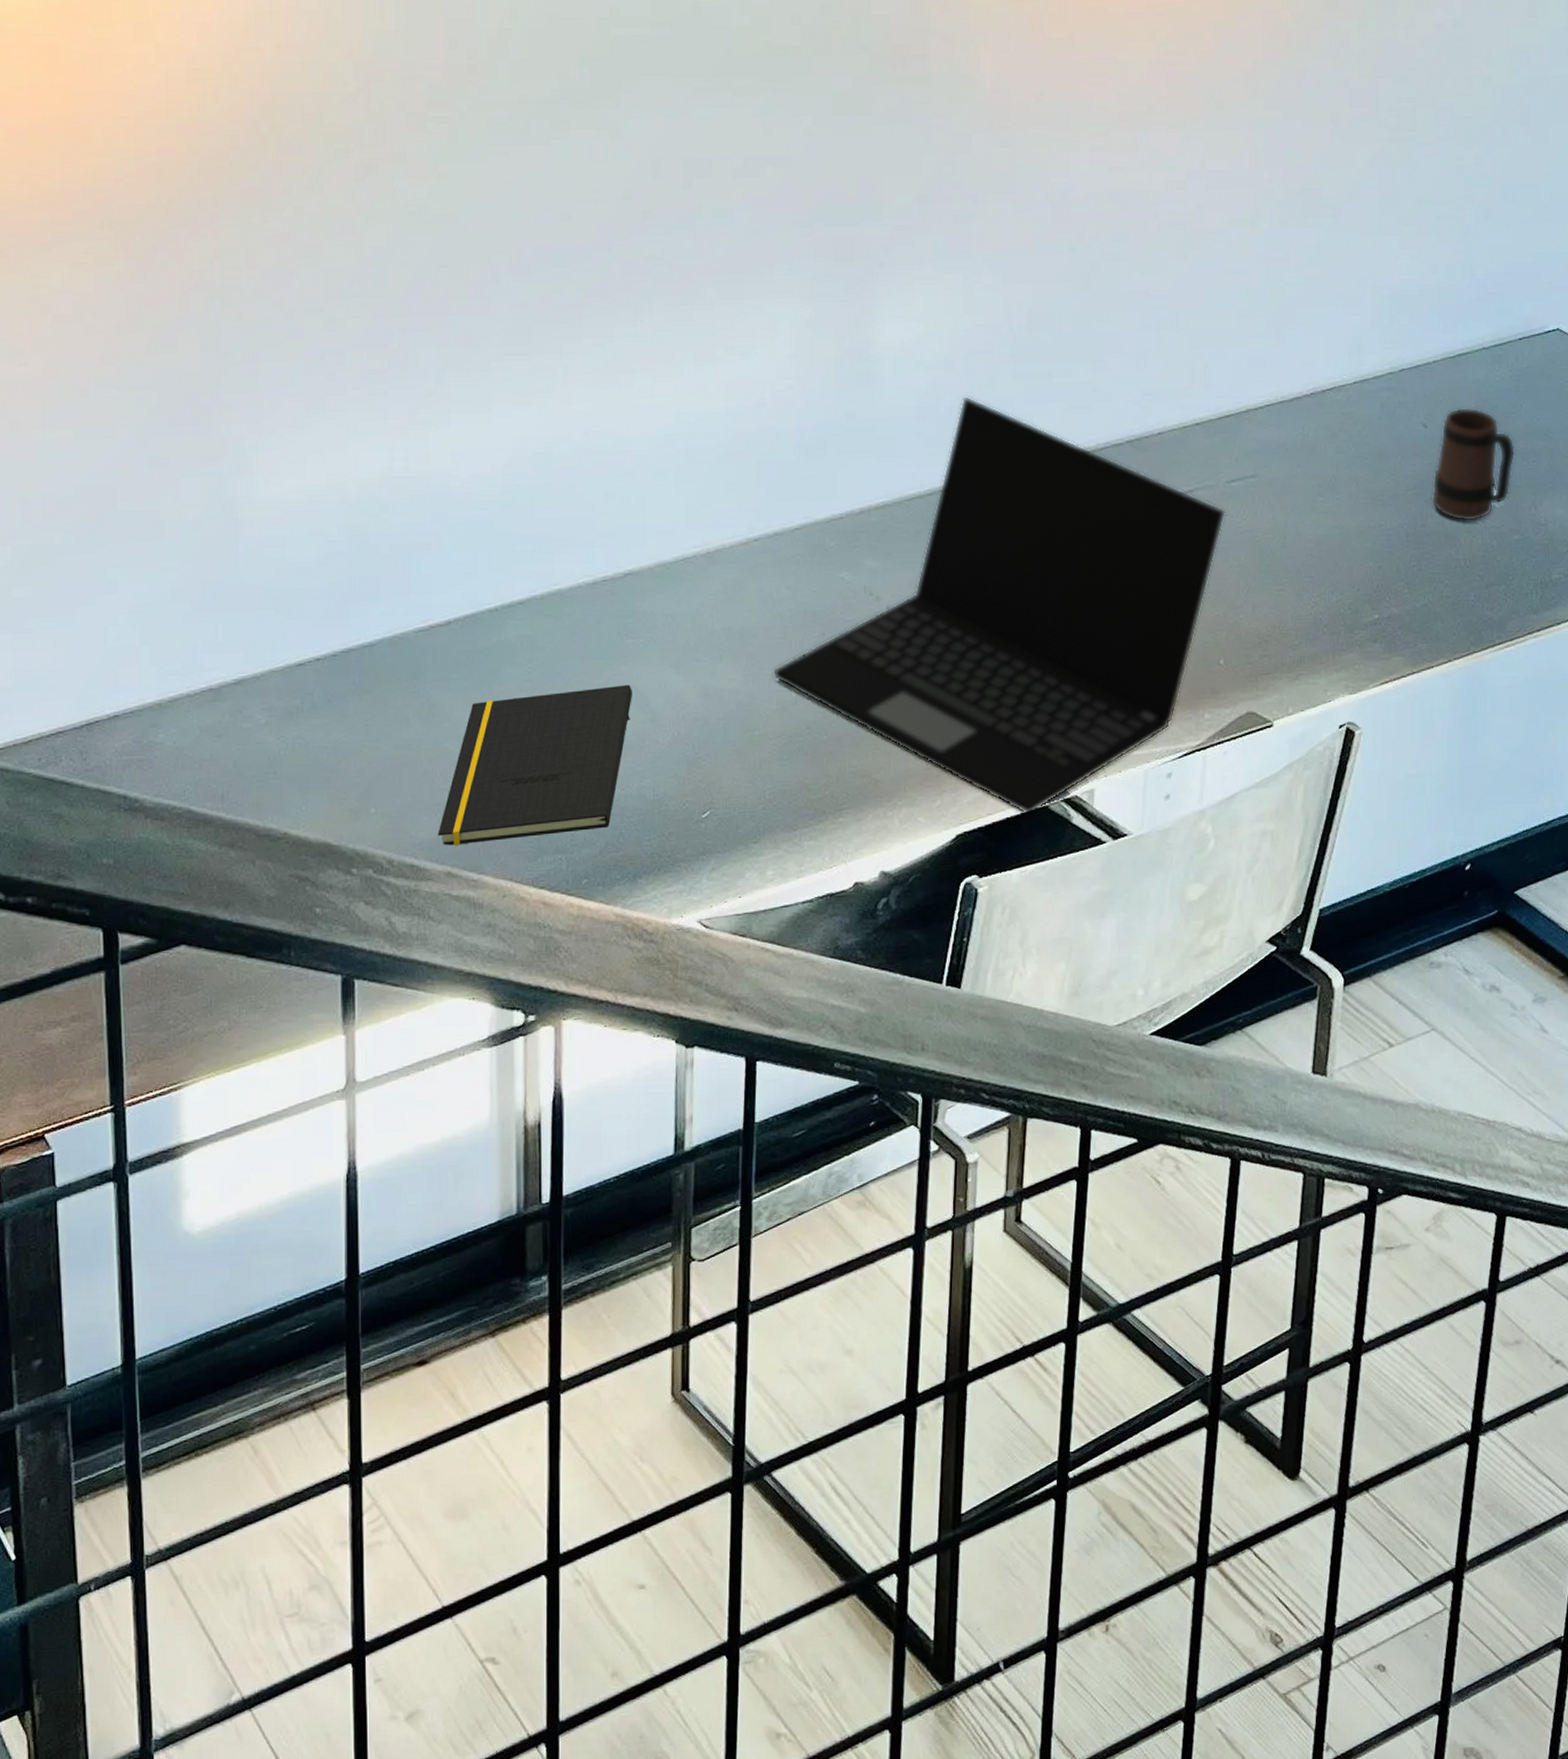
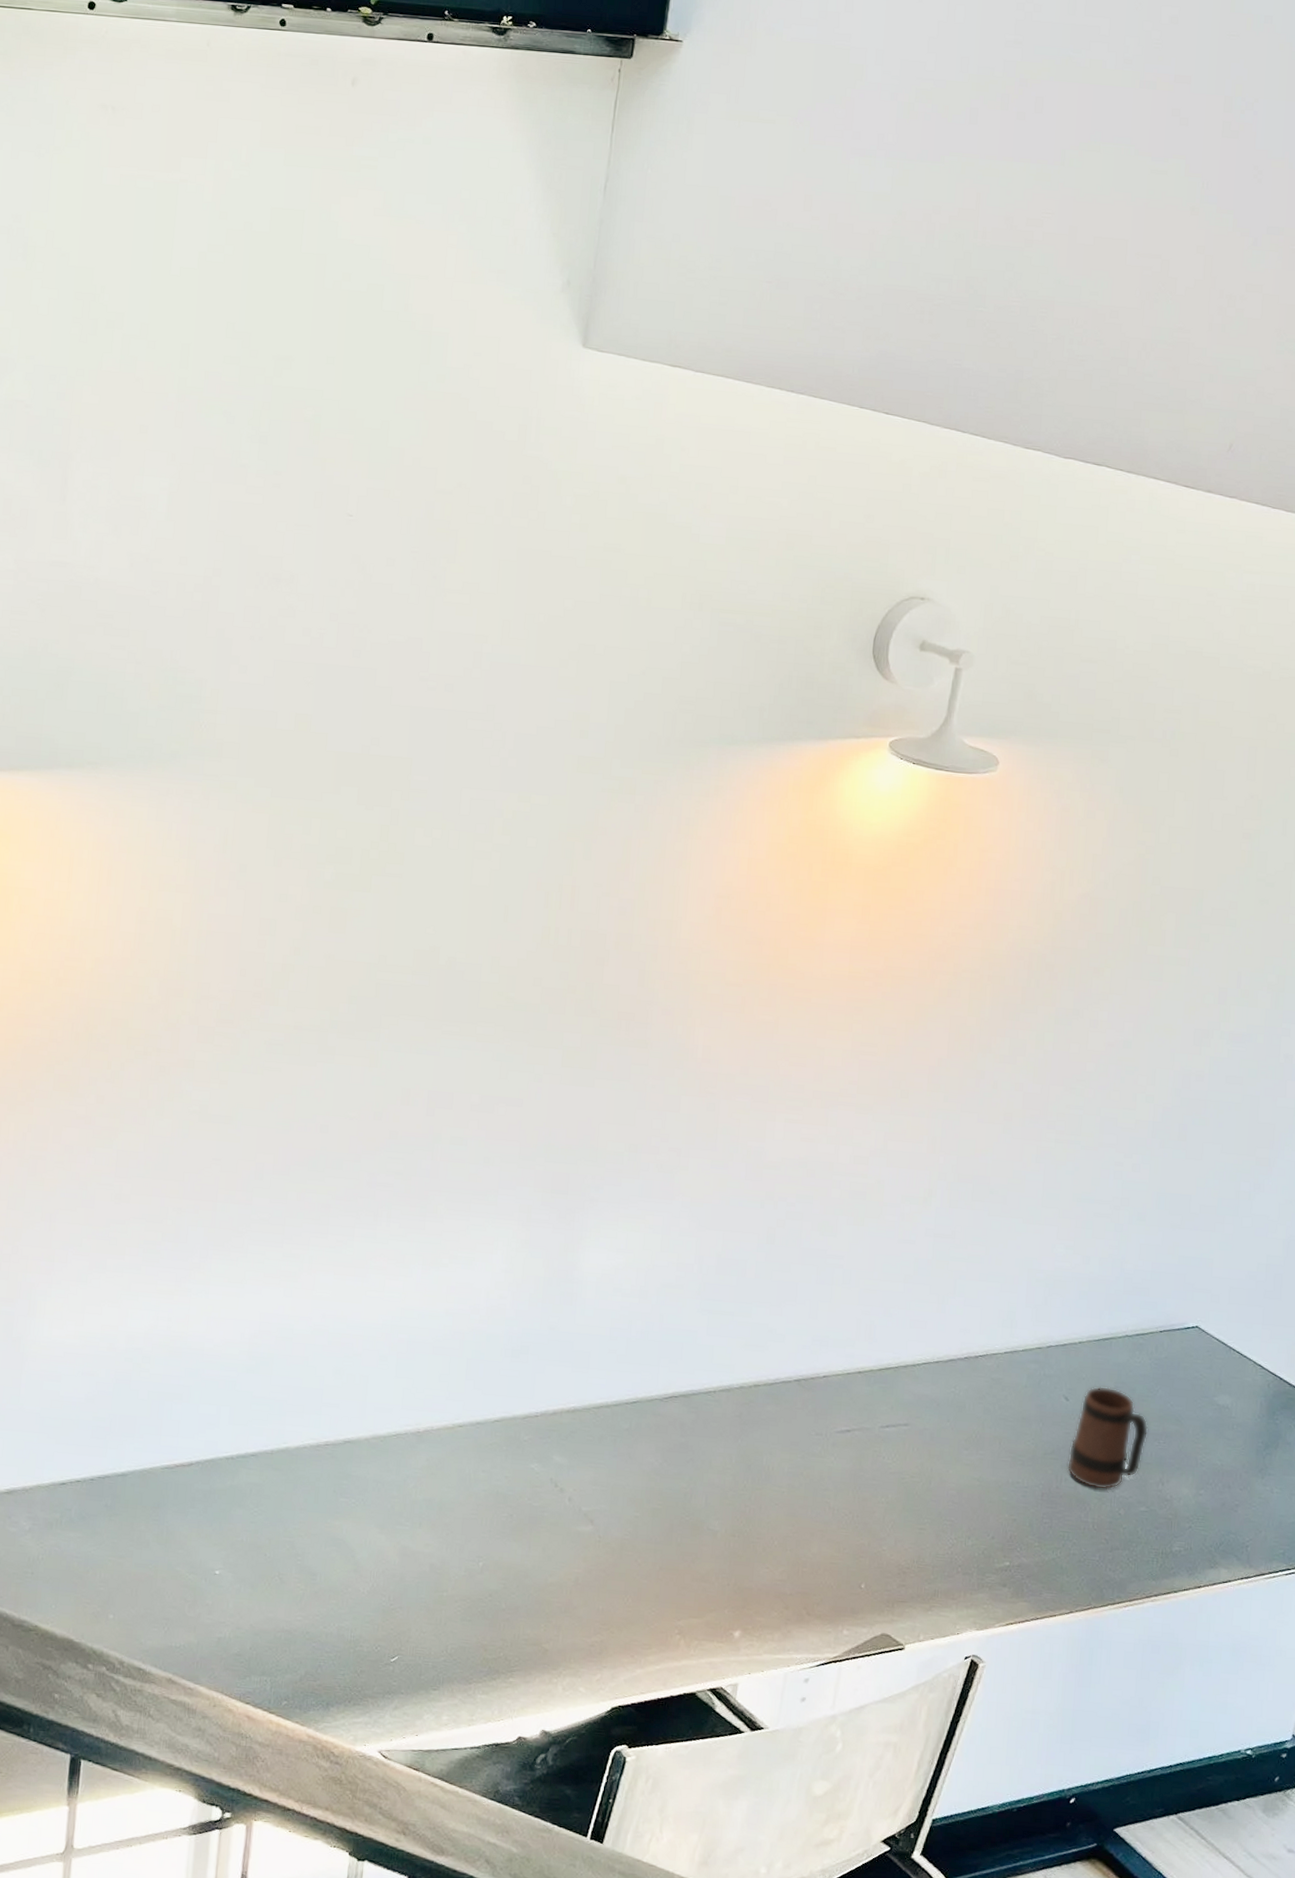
notepad: present [438,684,632,846] -> none [163,1535,341,1659]
laptop: present [772,396,1226,815] -> none [463,1323,879,1699]

